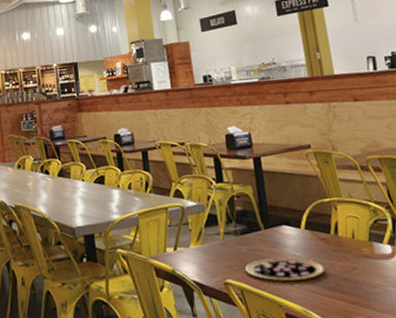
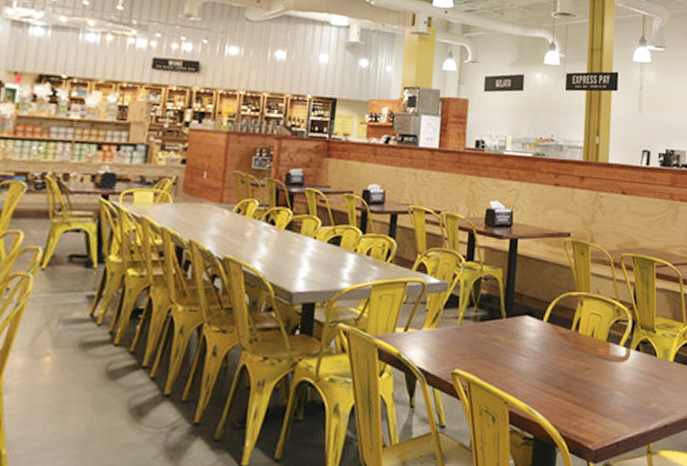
pizza: present [244,257,325,281] -> none [476,350,558,376]

